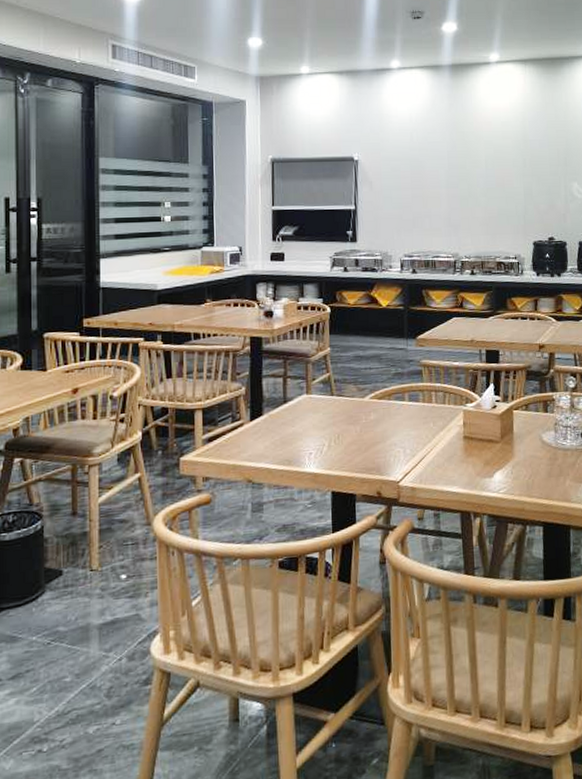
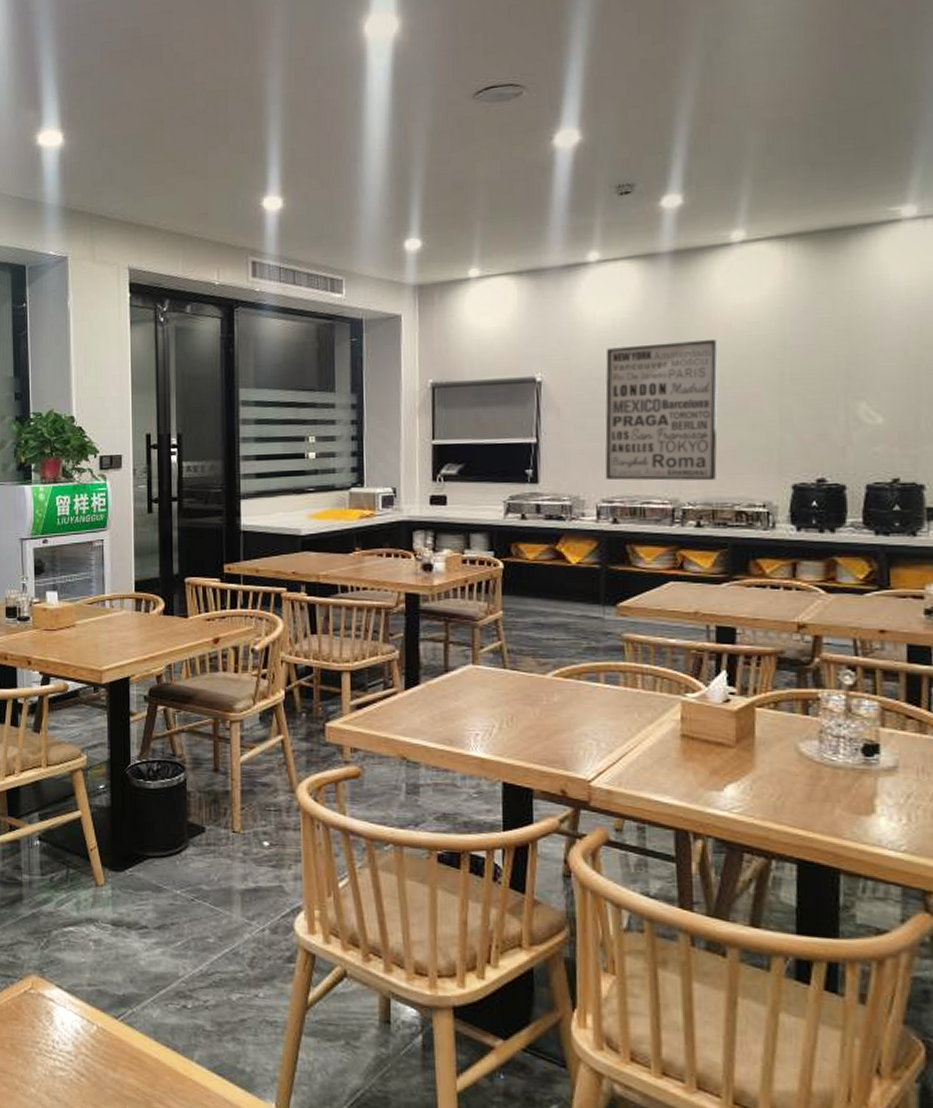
wall art: none [405,133,484,240] -> present [605,340,718,481]

